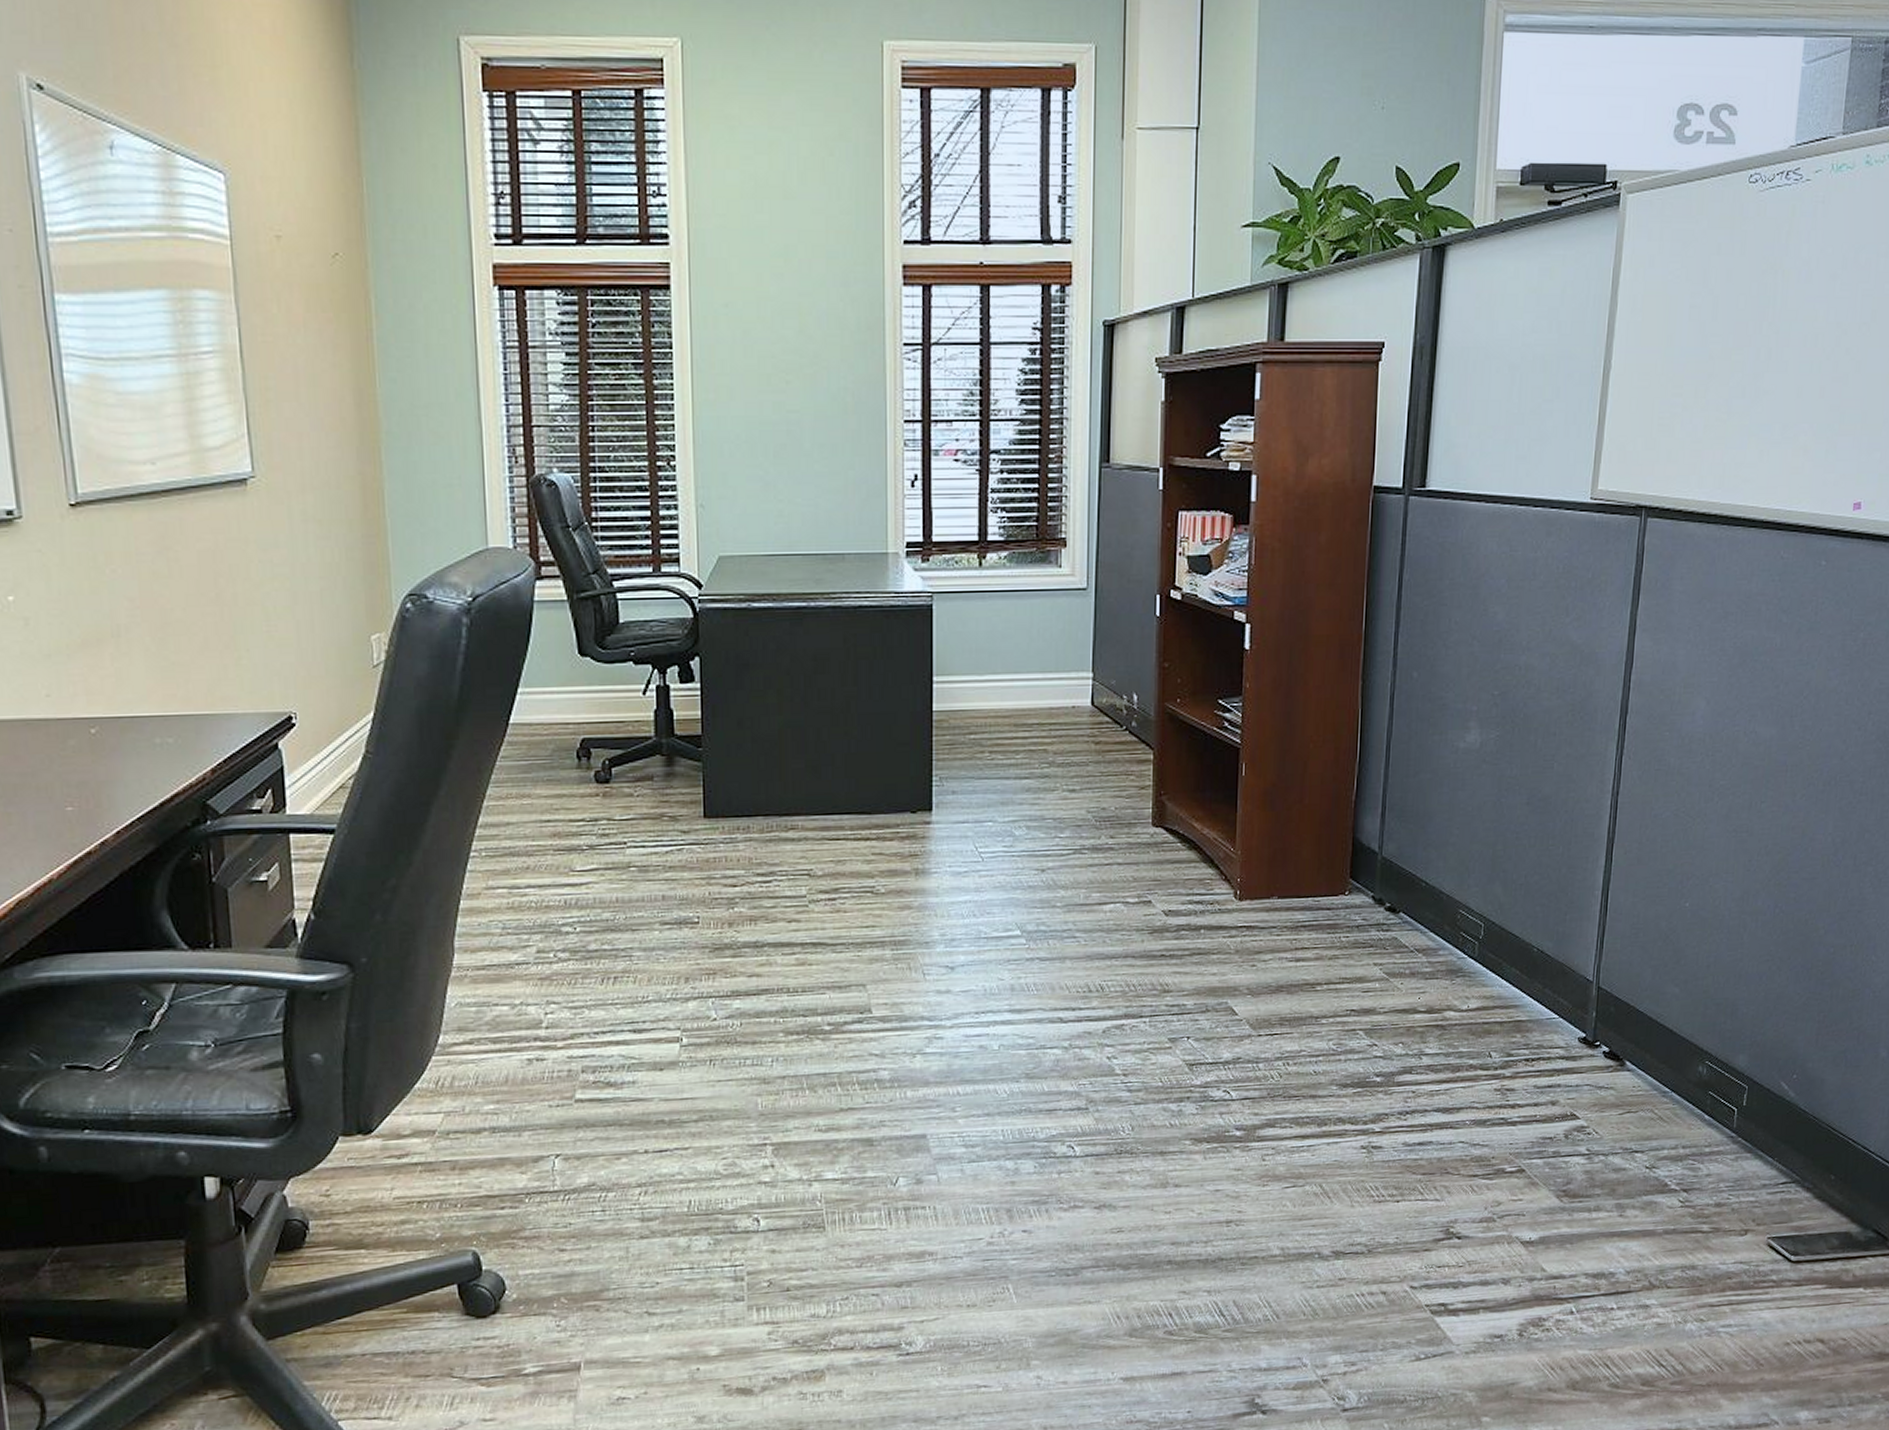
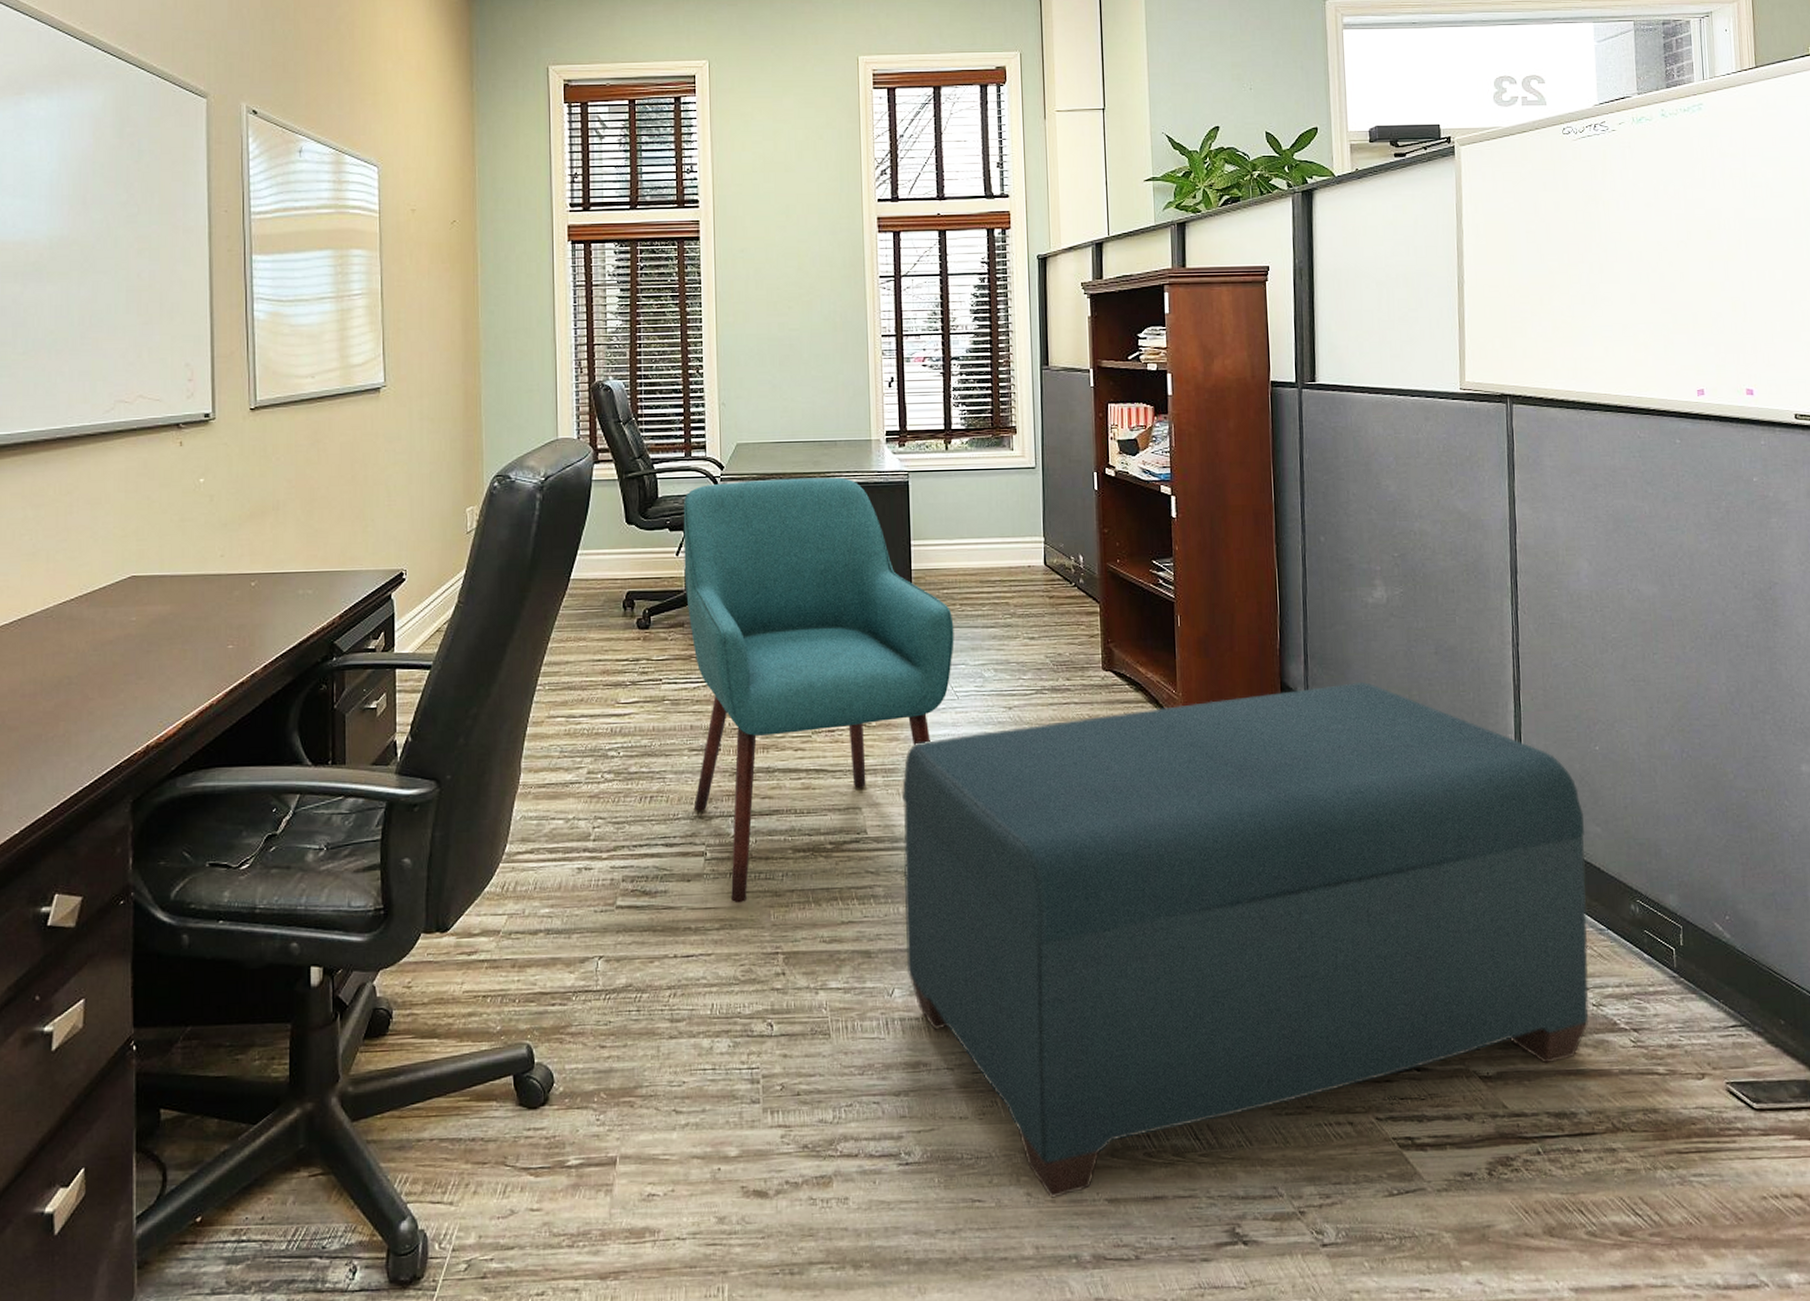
chair: none [651,599,981,1093] -> present [683,477,954,904]
bench: none [912,837,1663,1380] -> present [902,682,1589,1198]

